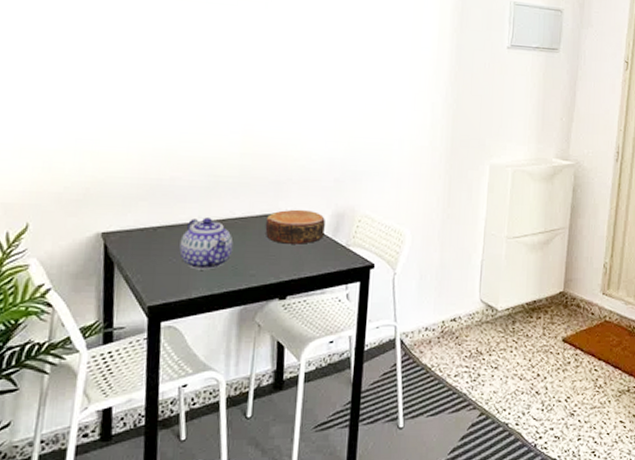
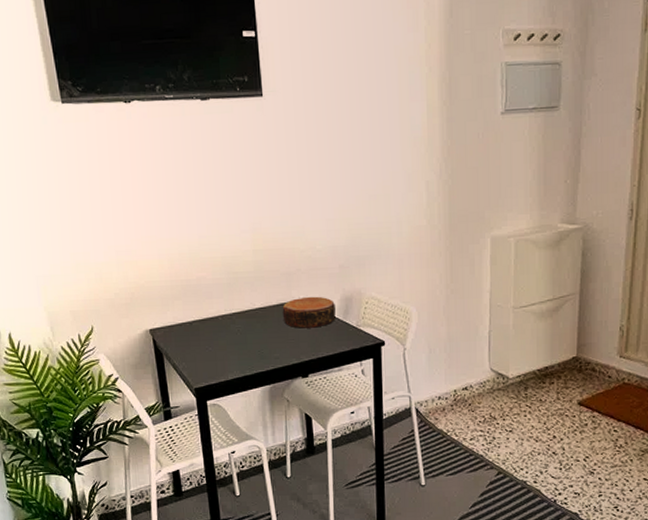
teapot: present [179,217,233,270] -> none [212,310,257,356]

